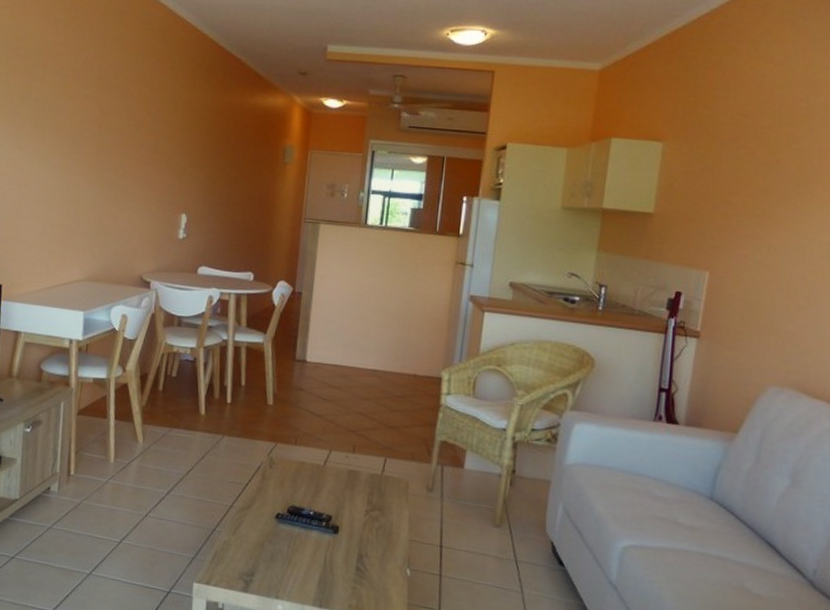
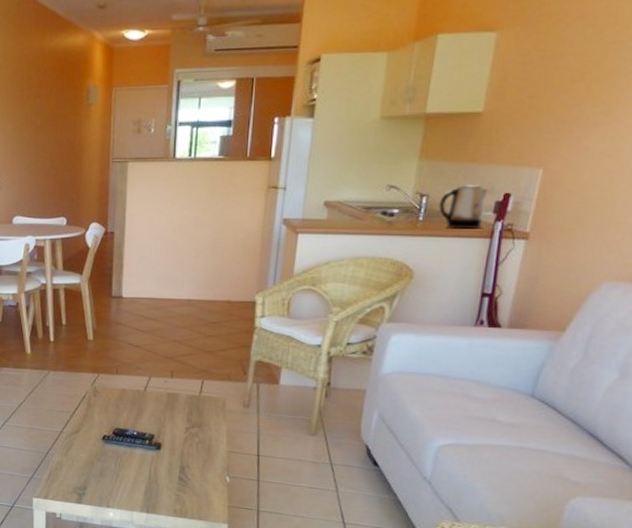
kettle: none [616,279,661,324] -> present [438,185,488,229]

